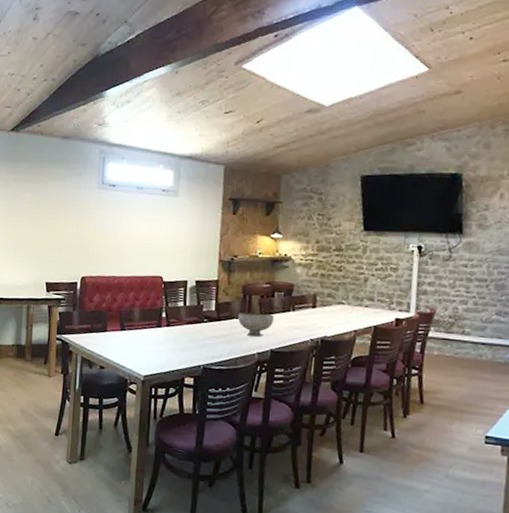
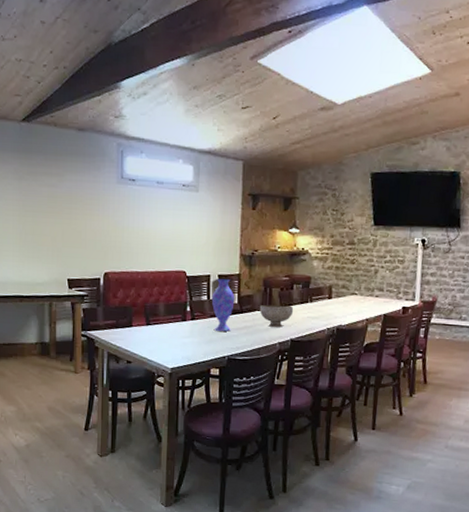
vase: none [188,284,212,339] -> present [211,279,235,332]

